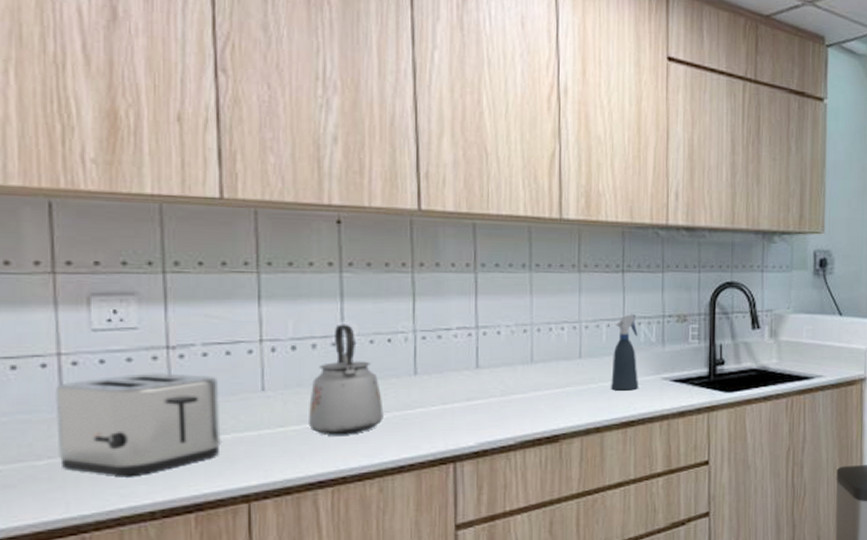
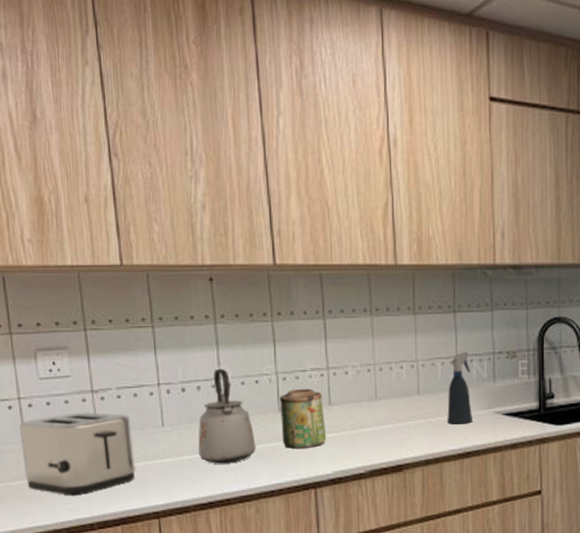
canister: none [416,349,472,417] -> present [279,388,327,448]

